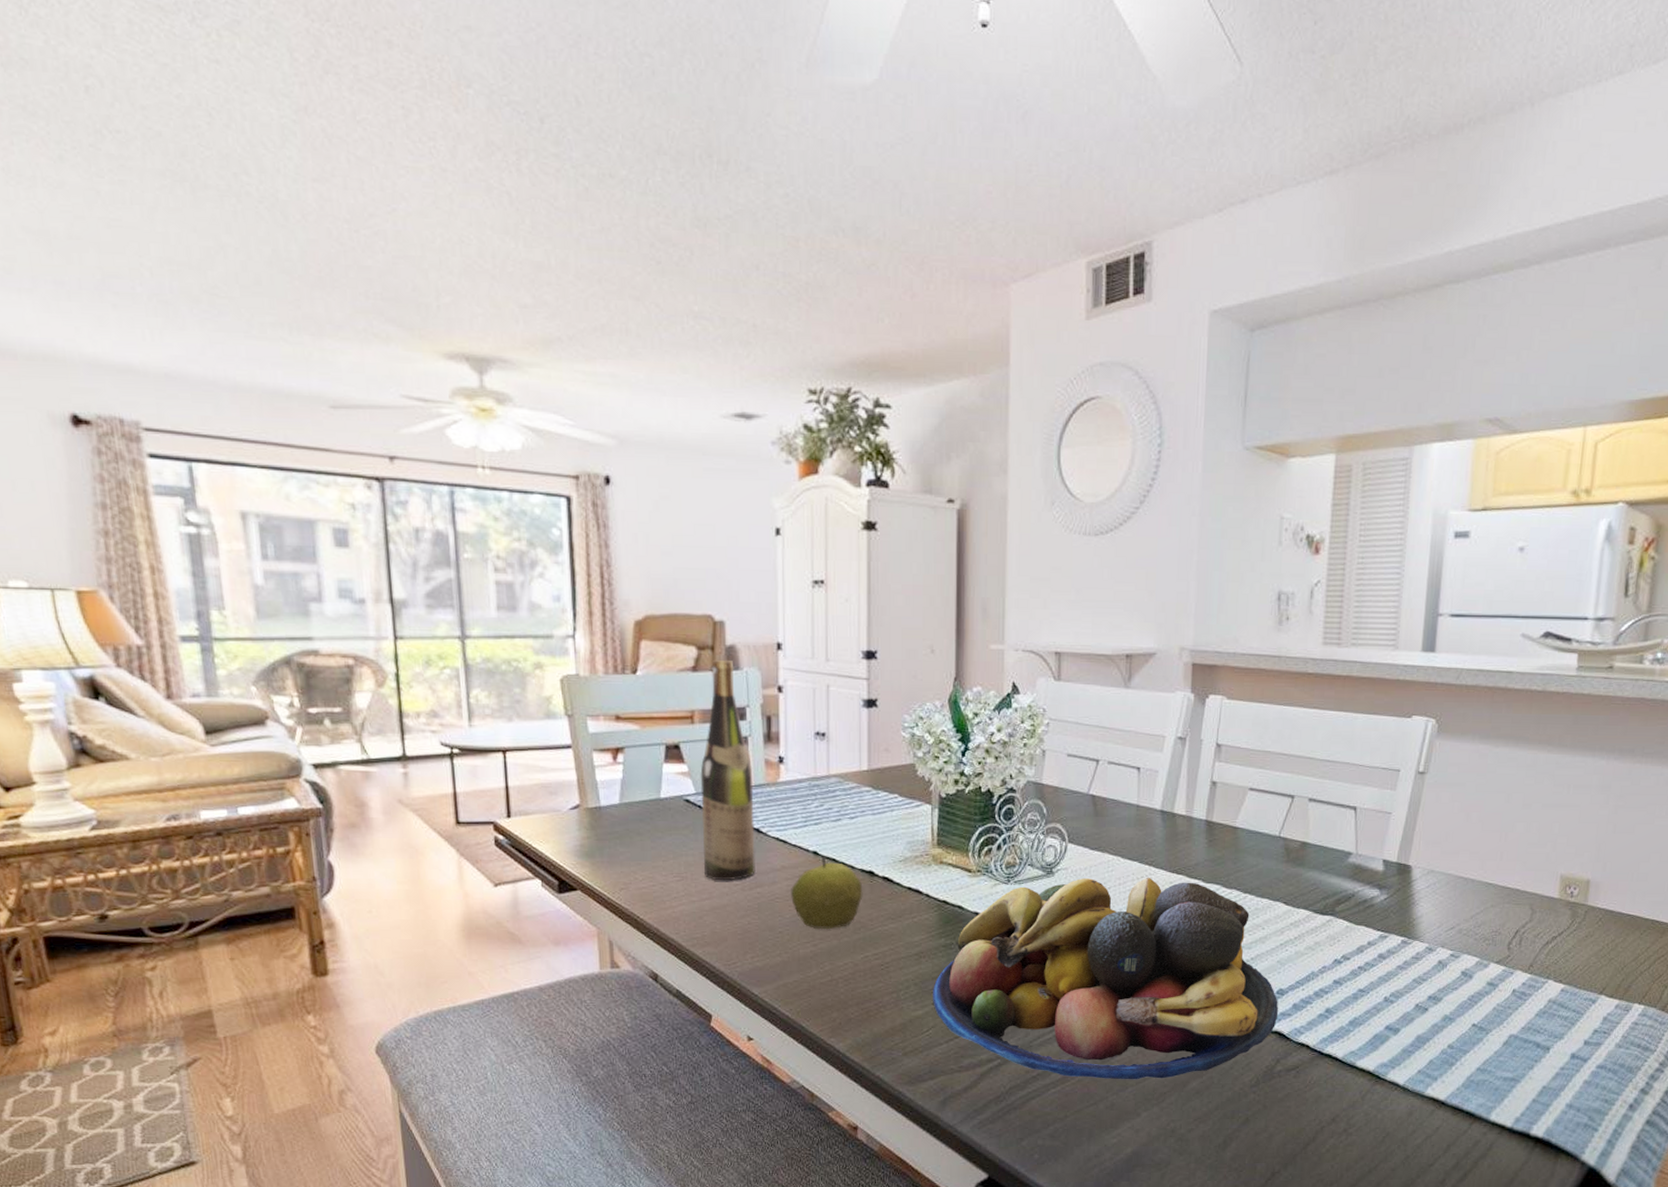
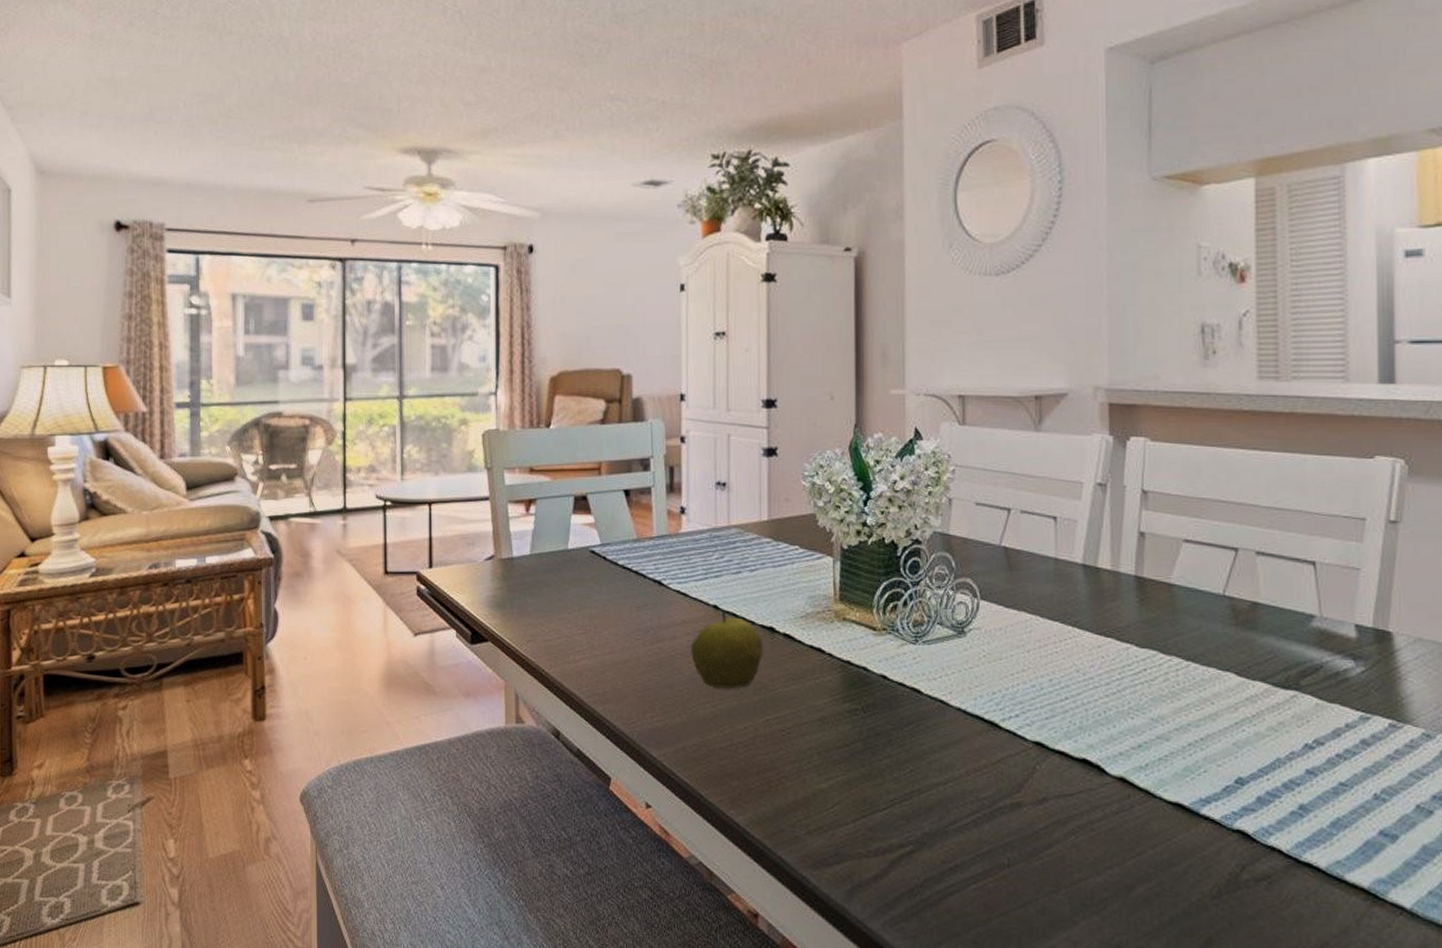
wine bottle: present [700,659,756,880] -> none [605,411,656,634]
fruit bowl: present [933,877,1278,1080] -> none [837,639,1238,881]

